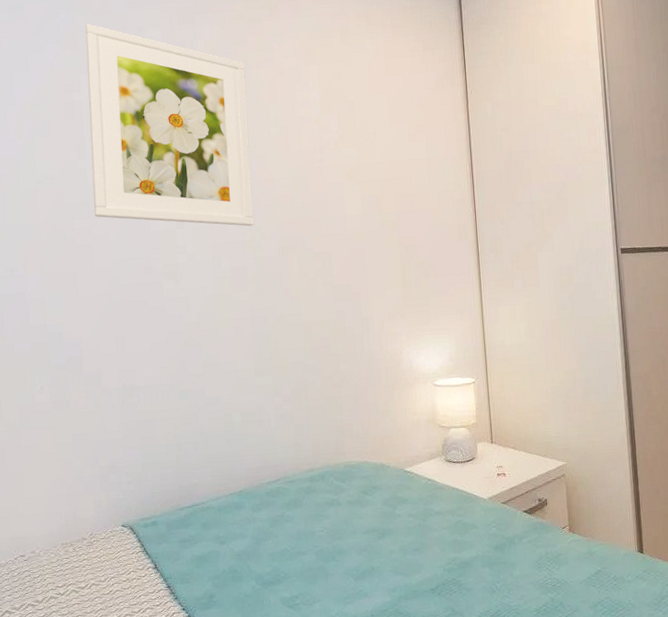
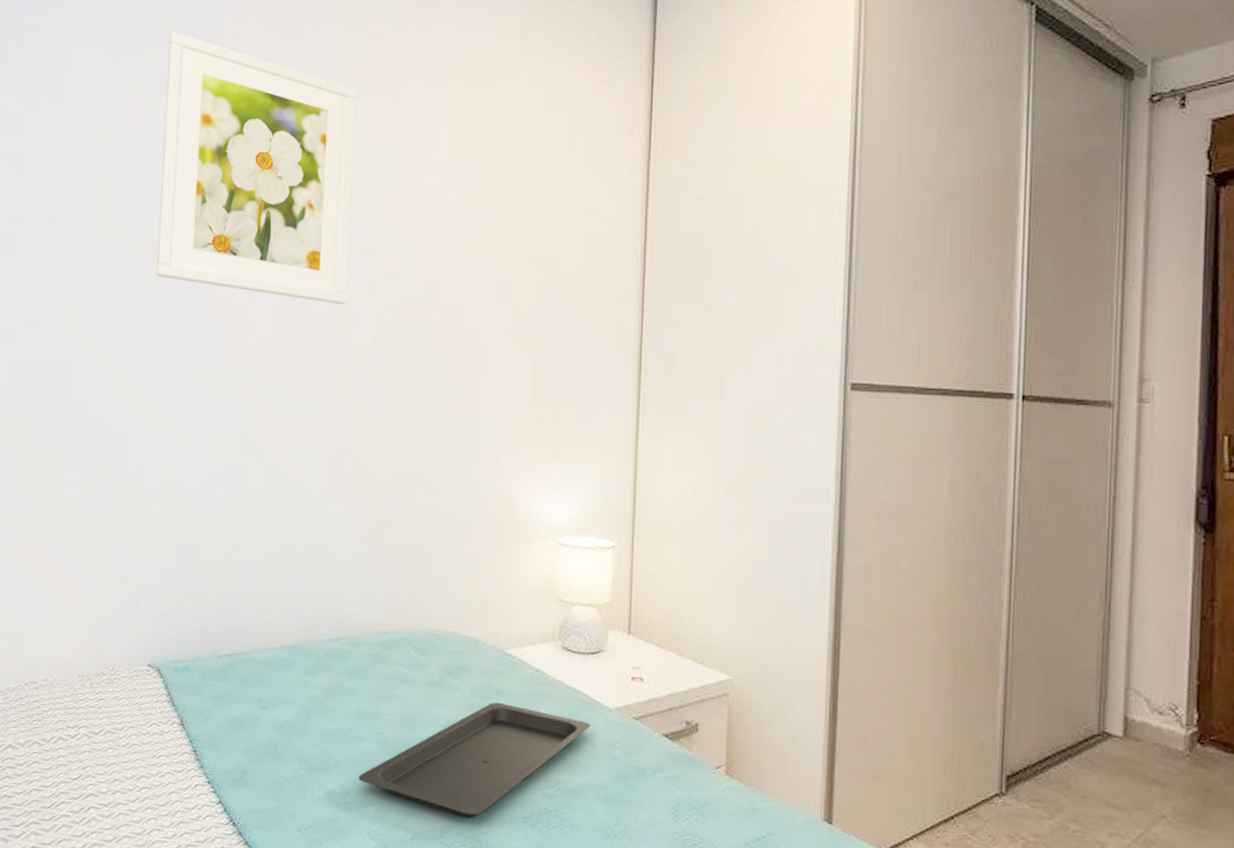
serving tray: none [304,507,473,598] -> present [358,701,591,817]

